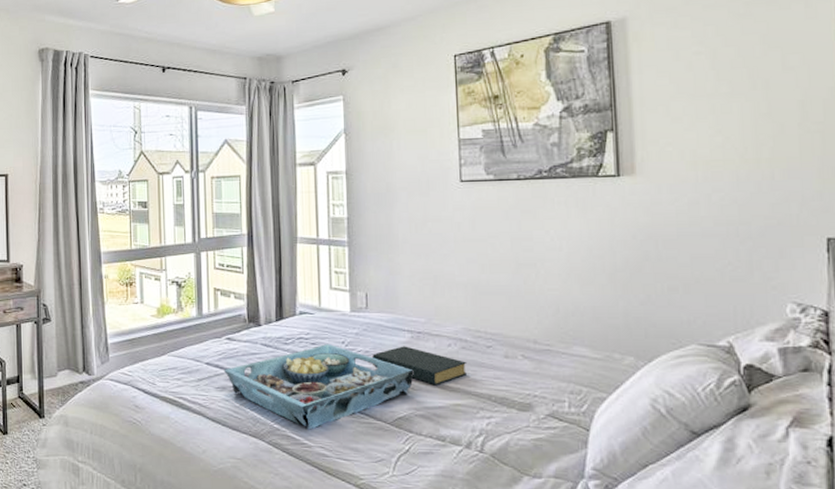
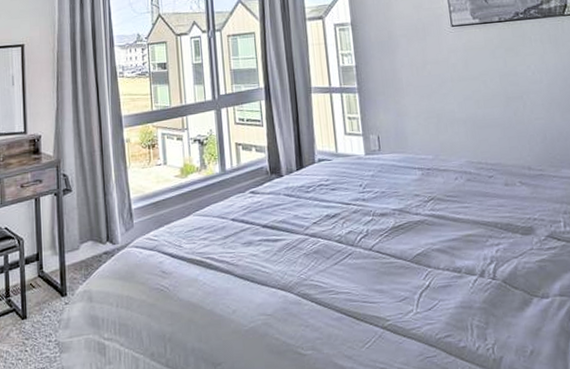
serving tray: present [223,344,414,430] -> none [249,188,428,277]
hardback book: present [373,346,468,386] -> none [388,183,475,219]

